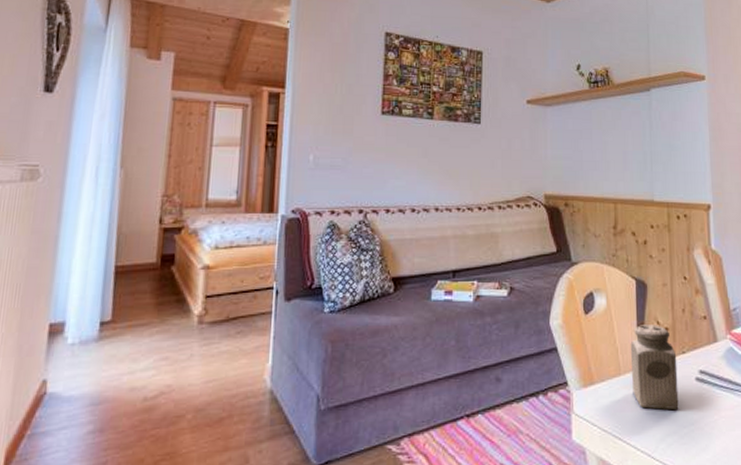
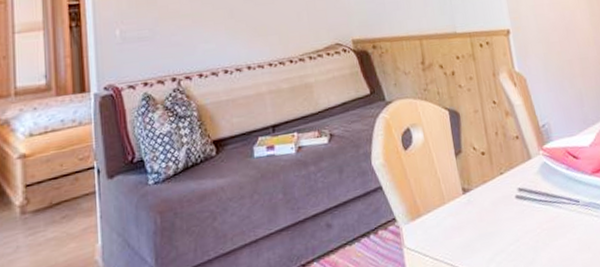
salt shaker: present [630,324,679,411] -> none [450,150,504,233]

